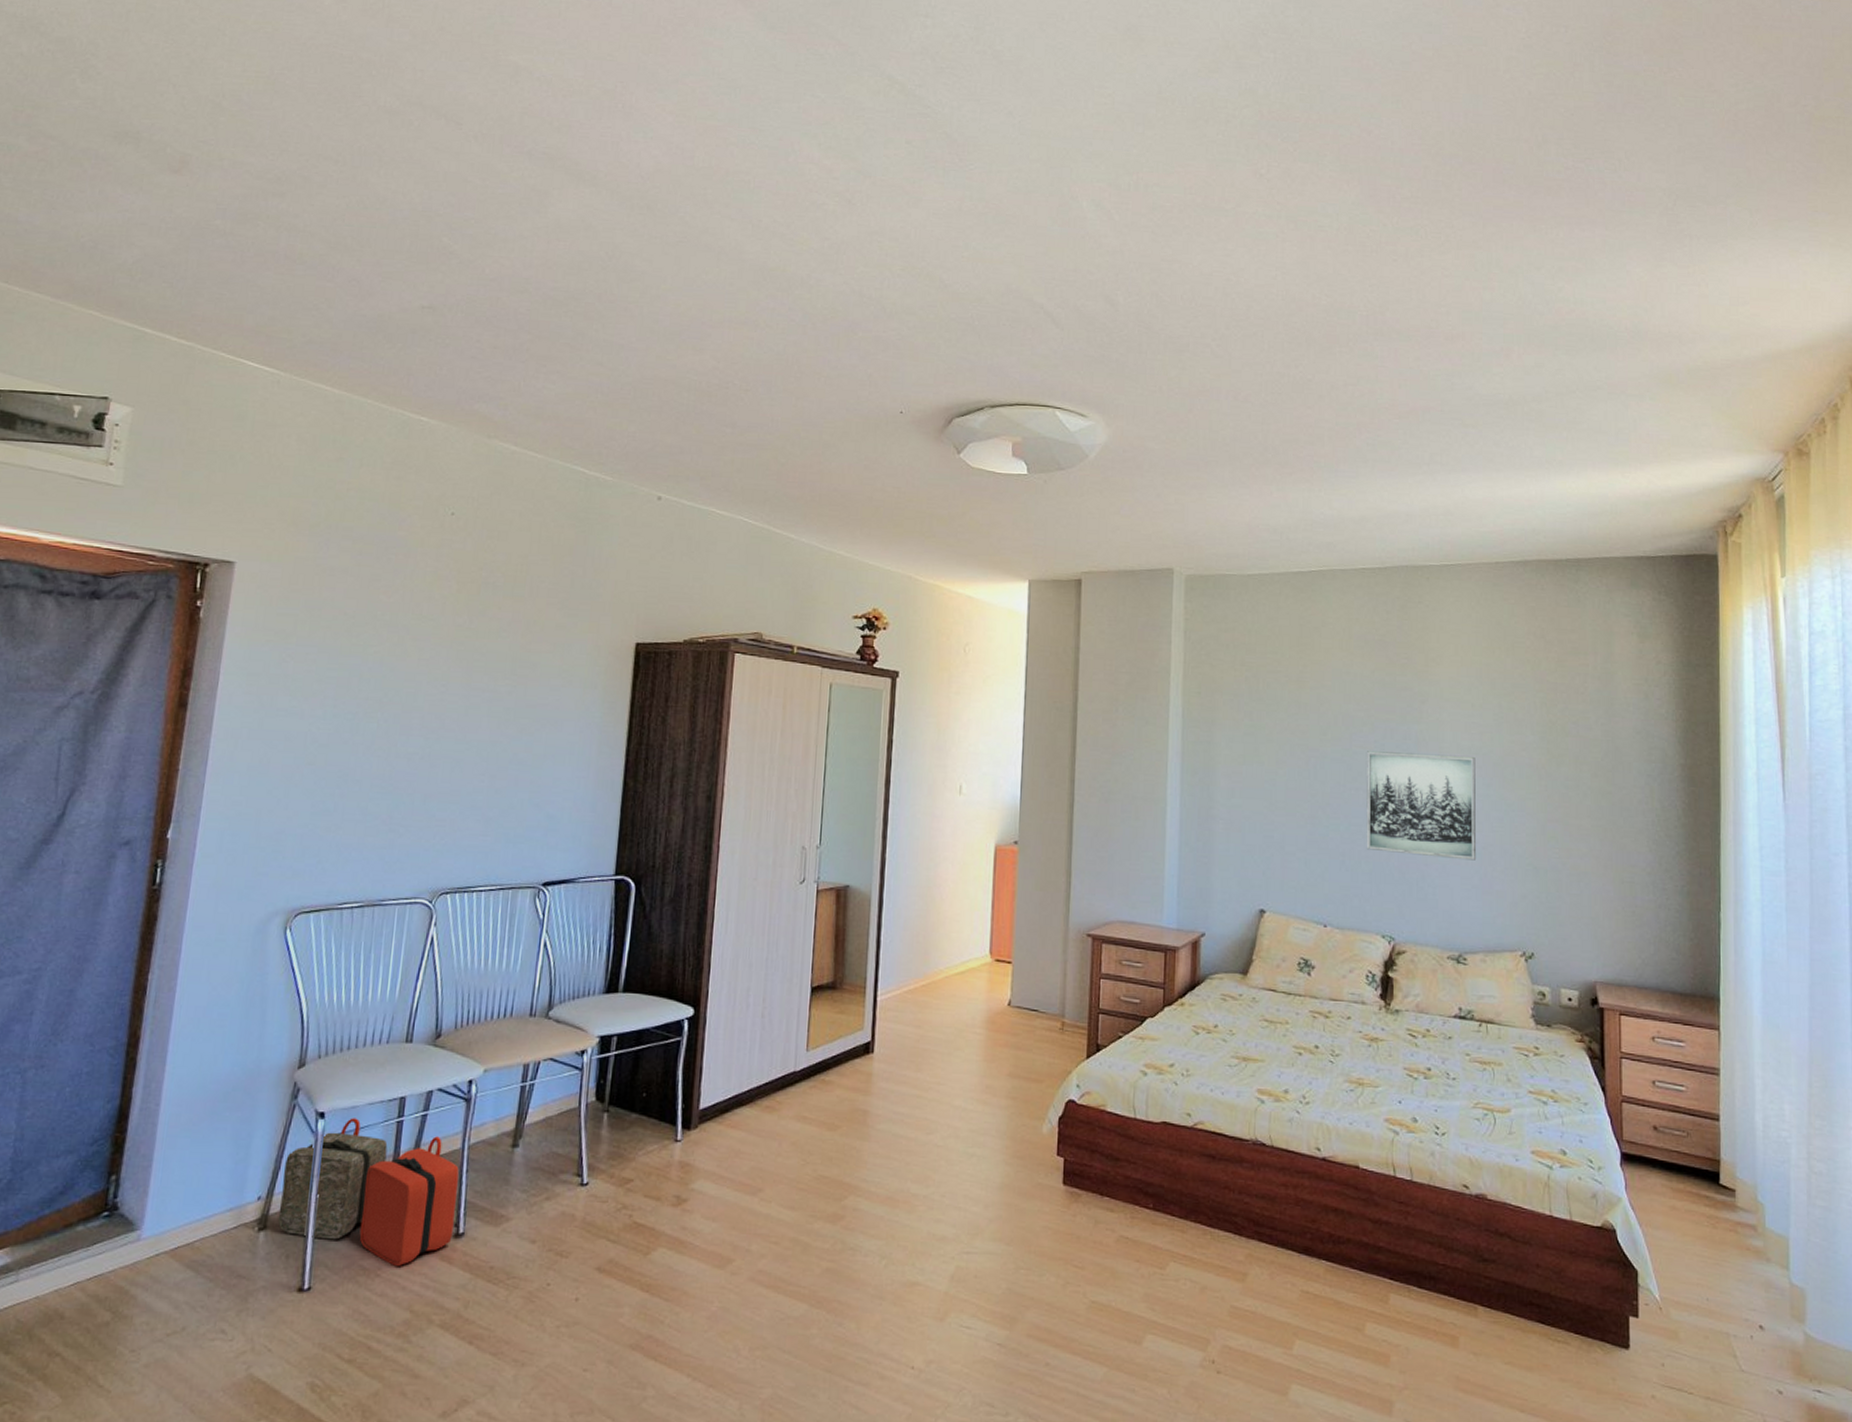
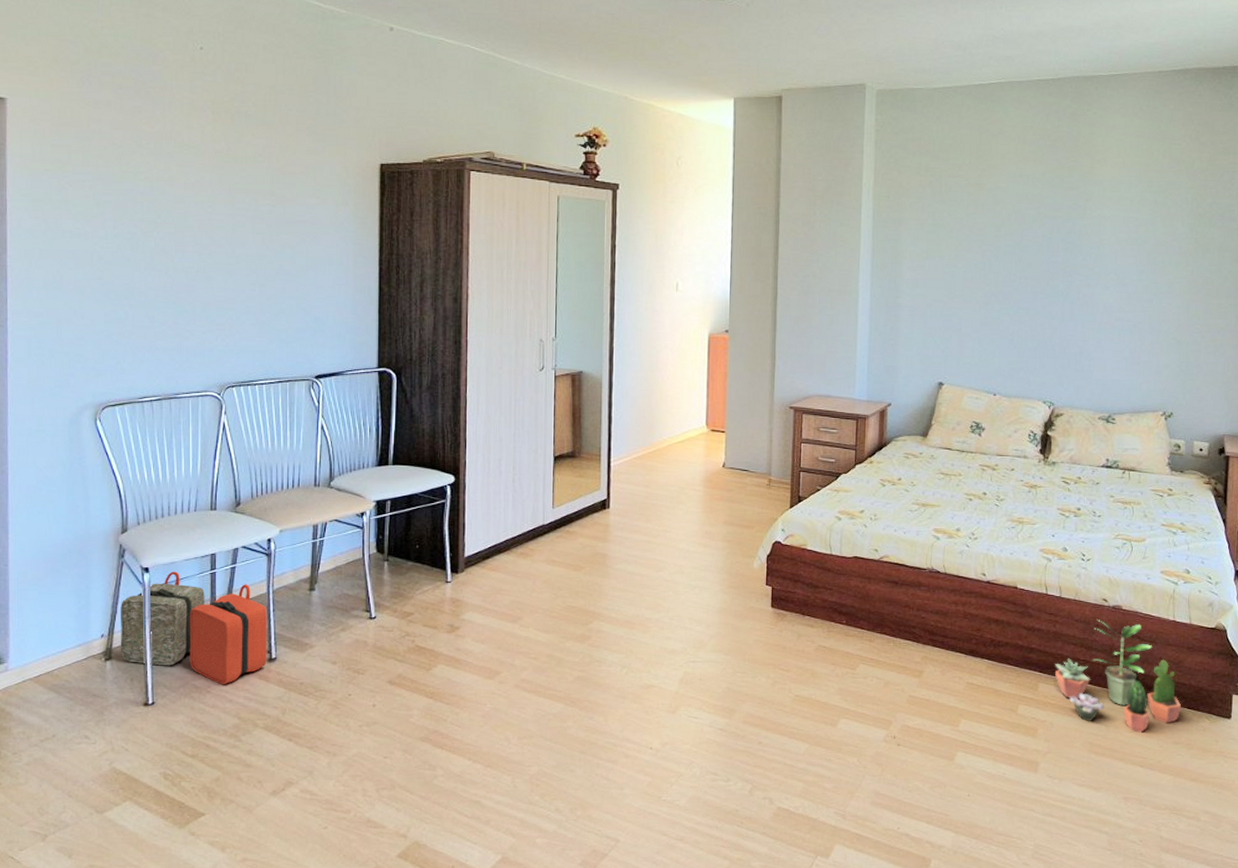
wall art: present [1366,751,1477,861] -> none [1032,244,1131,337]
potted plant: none [1408,1212,1567,1365] -> present [1055,619,1182,733]

